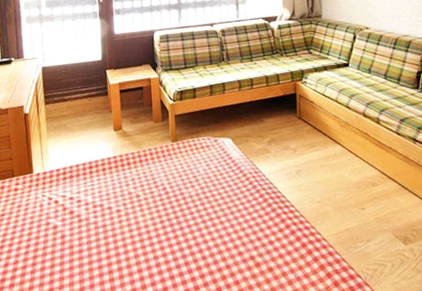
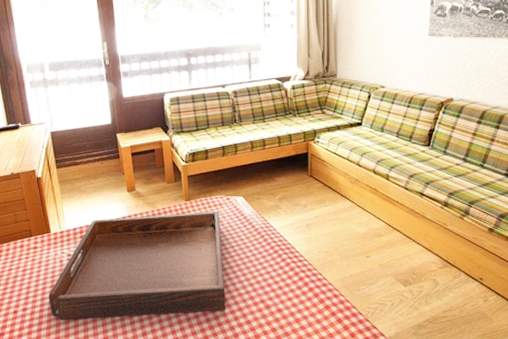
serving tray: none [24,153,213,275] -> present [48,211,226,321]

